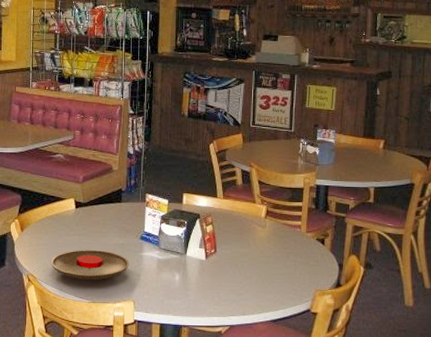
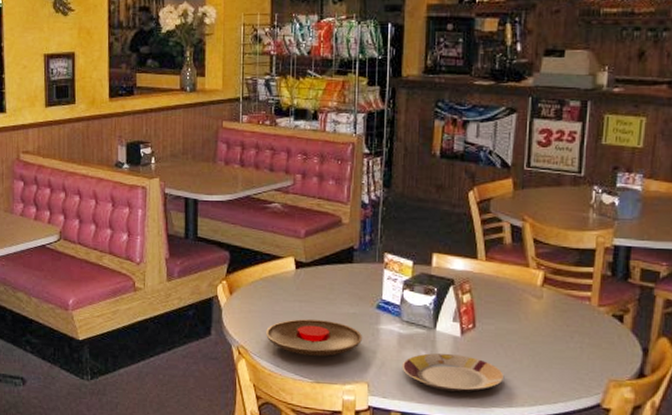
plate: none [160,273,238,305] -> present [401,353,503,392]

